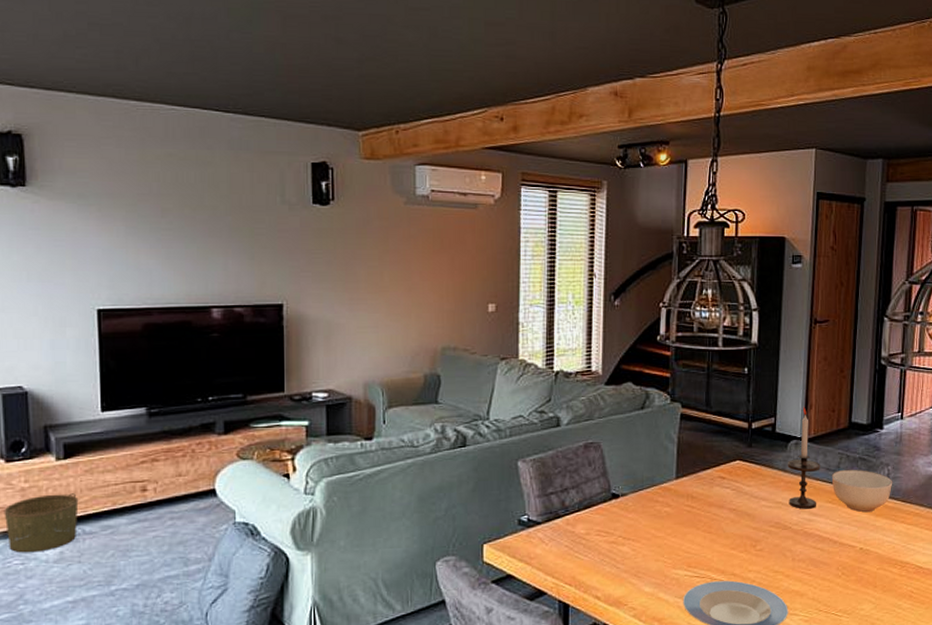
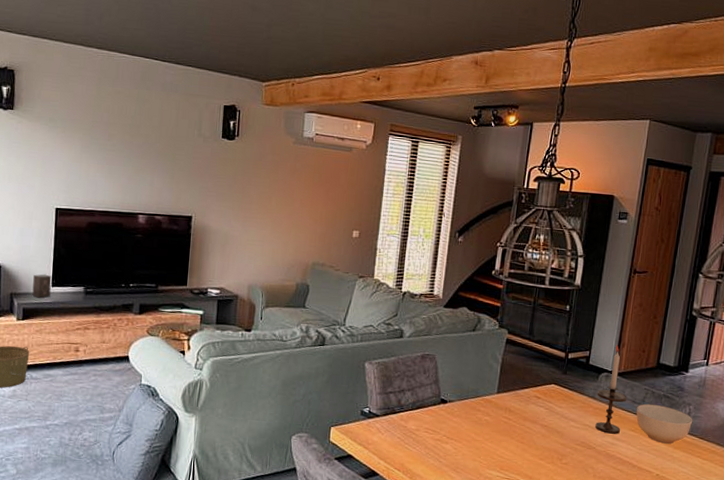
speaker: none [75,396,101,428] -> present [32,274,52,298]

